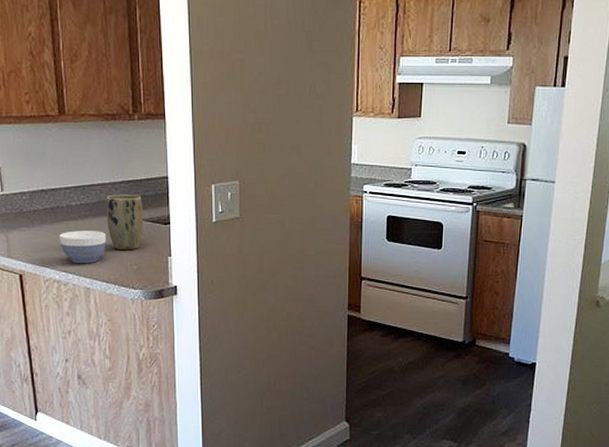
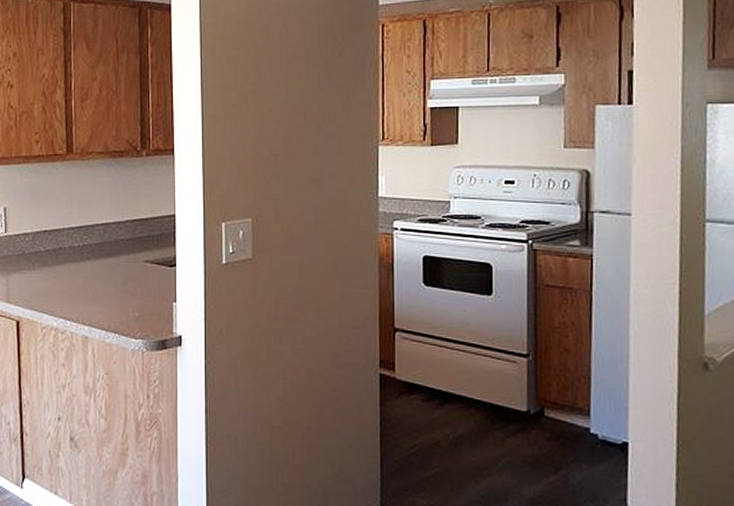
bowl: present [59,230,106,264] -> none [59,273,108,310]
plant pot: present [106,194,144,251] -> none [109,235,148,296]

